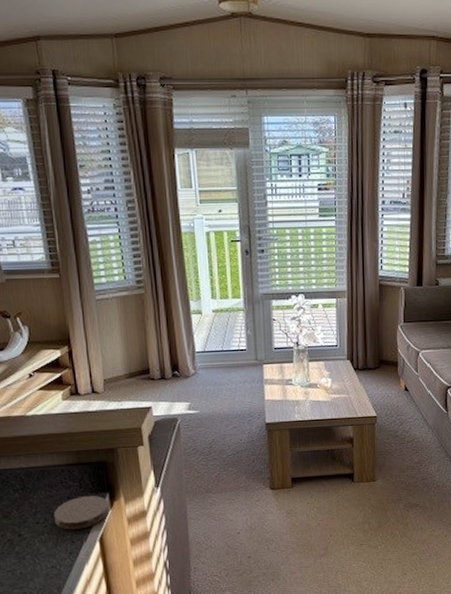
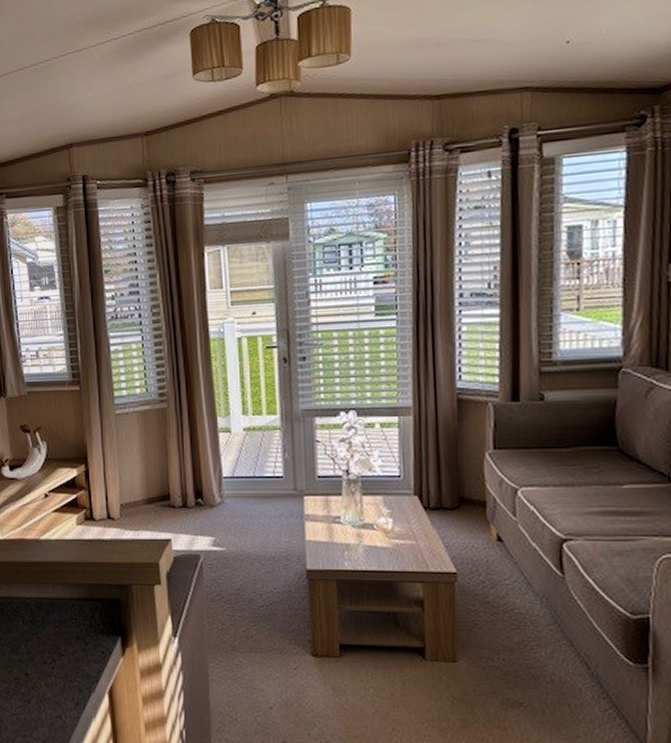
coaster: present [53,496,109,530] -> none [61,638,121,676]

